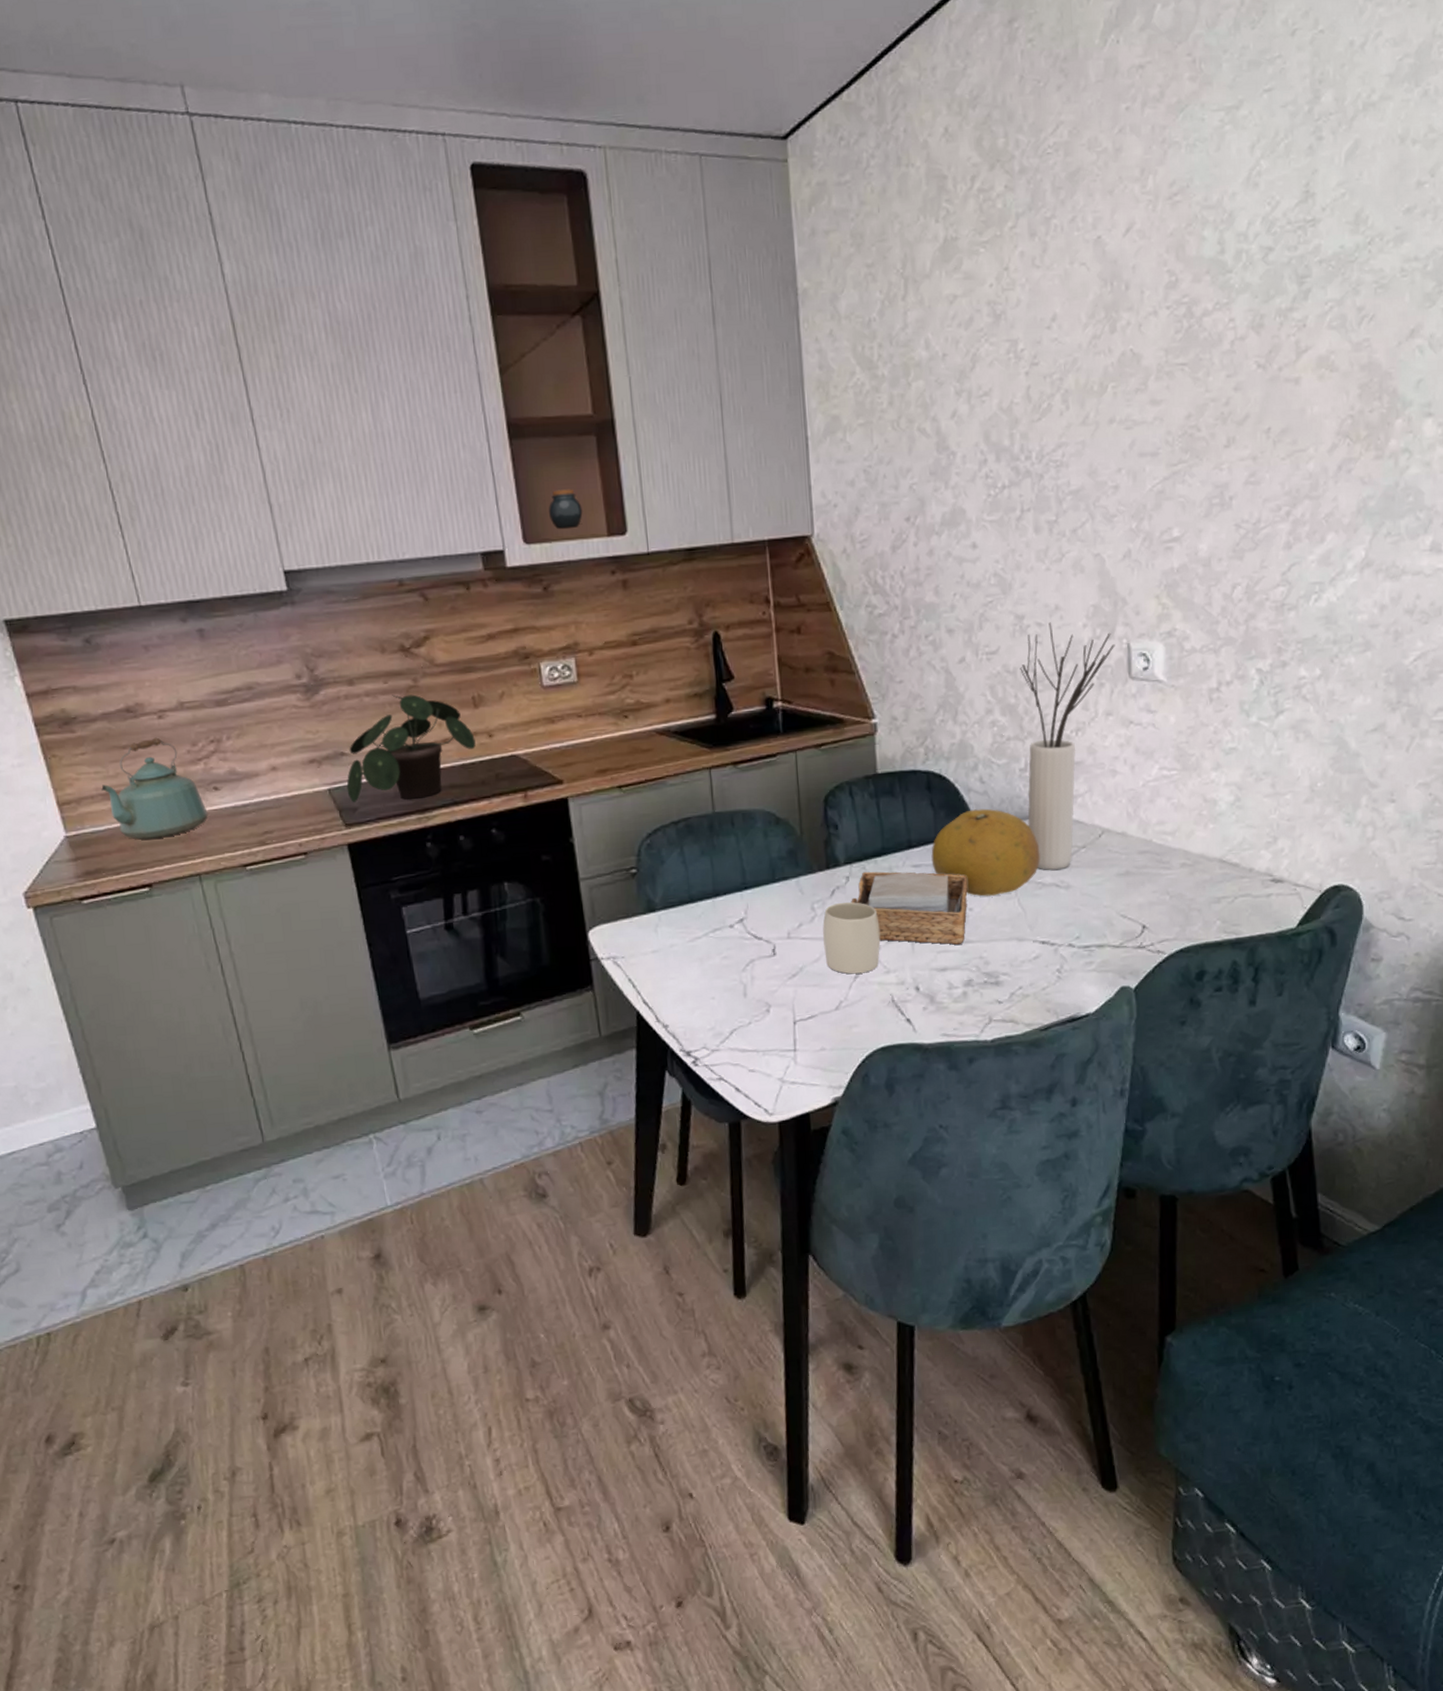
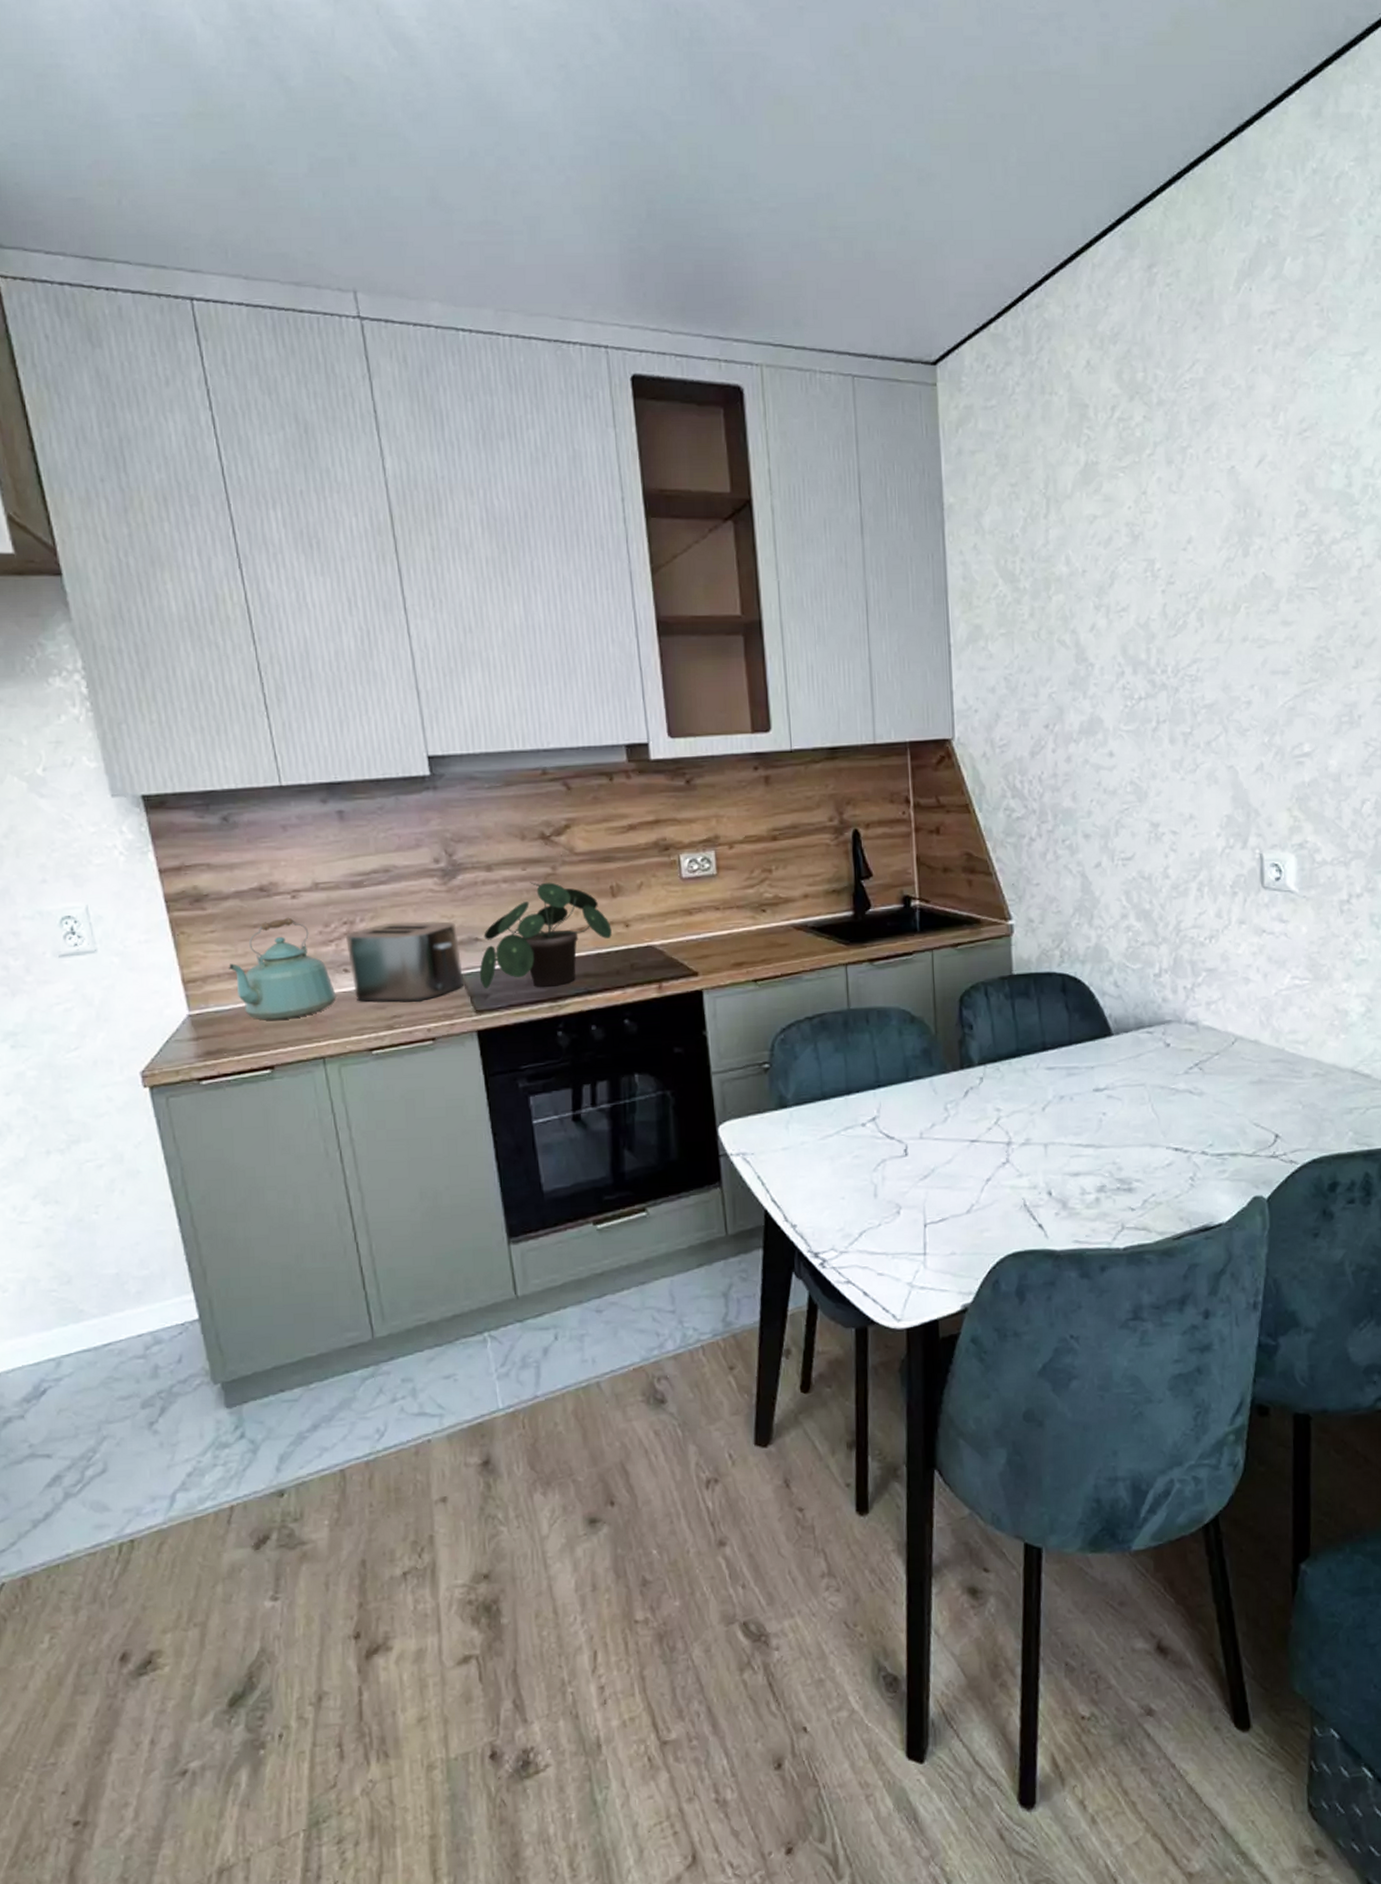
toaster: none [214,736,332,819] -> present [346,921,463,1003]
jar: present [548,489,583,530] -> none [693,686,728,725]
mug: present [823,902,881,974] -> none [955,1103,1014,1177]
napkin holder: present [851,871,968,945] -> none [984,1073,1101,1149]
fruit: present [931,808,1040,896] -> none [1065,1013,1174,1101]
vase: present [1020,622,1115,870] -> none [1155,831,1248,1076]

